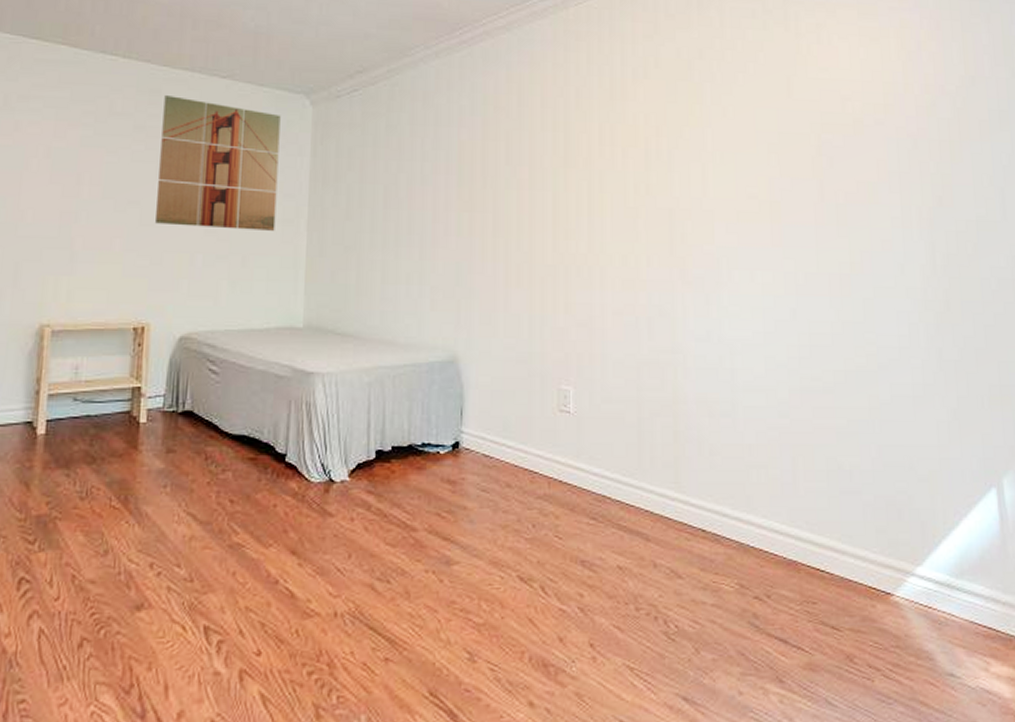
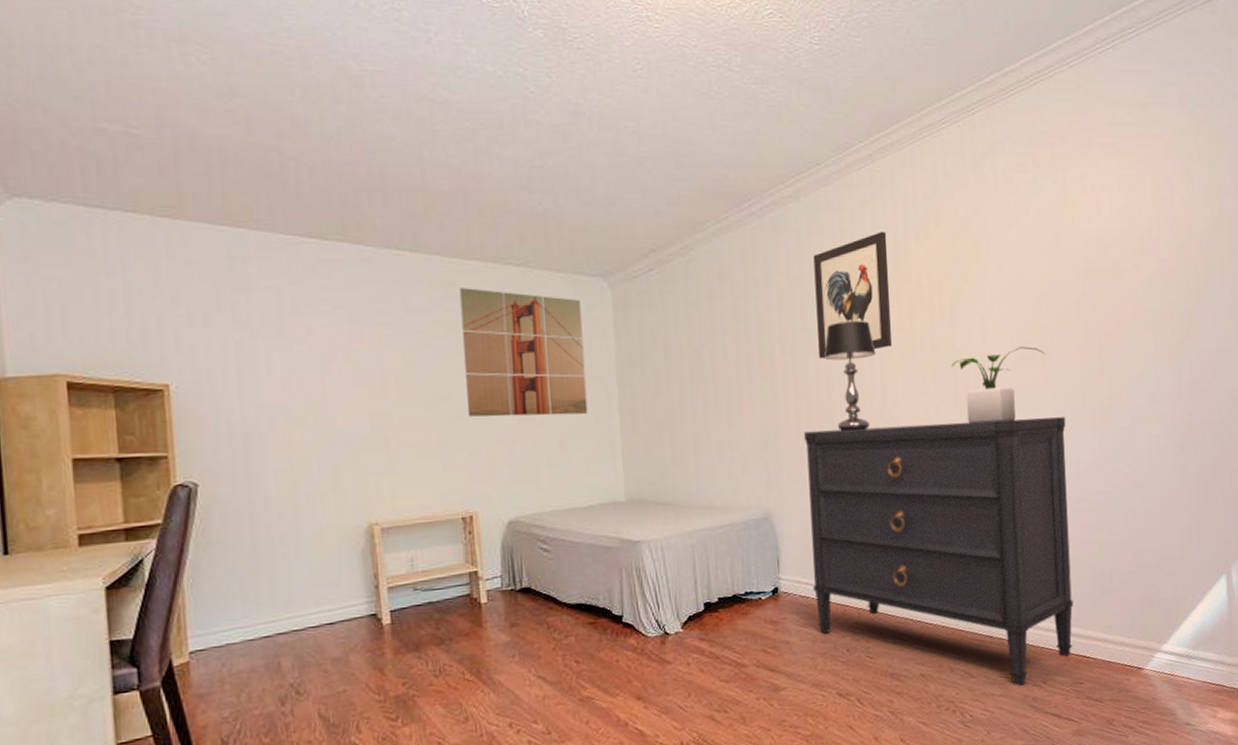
dresser: none [498,271,805,598] -> present [803,417,1074,687]
wall art: none [522,68,603,195] -> present [813,231,892,360]
table lamp: none [527,157,584,274] -> present [823,321,876,431]
potted plant: none [667,199,774,281] -> present [951,347,1045,423]

